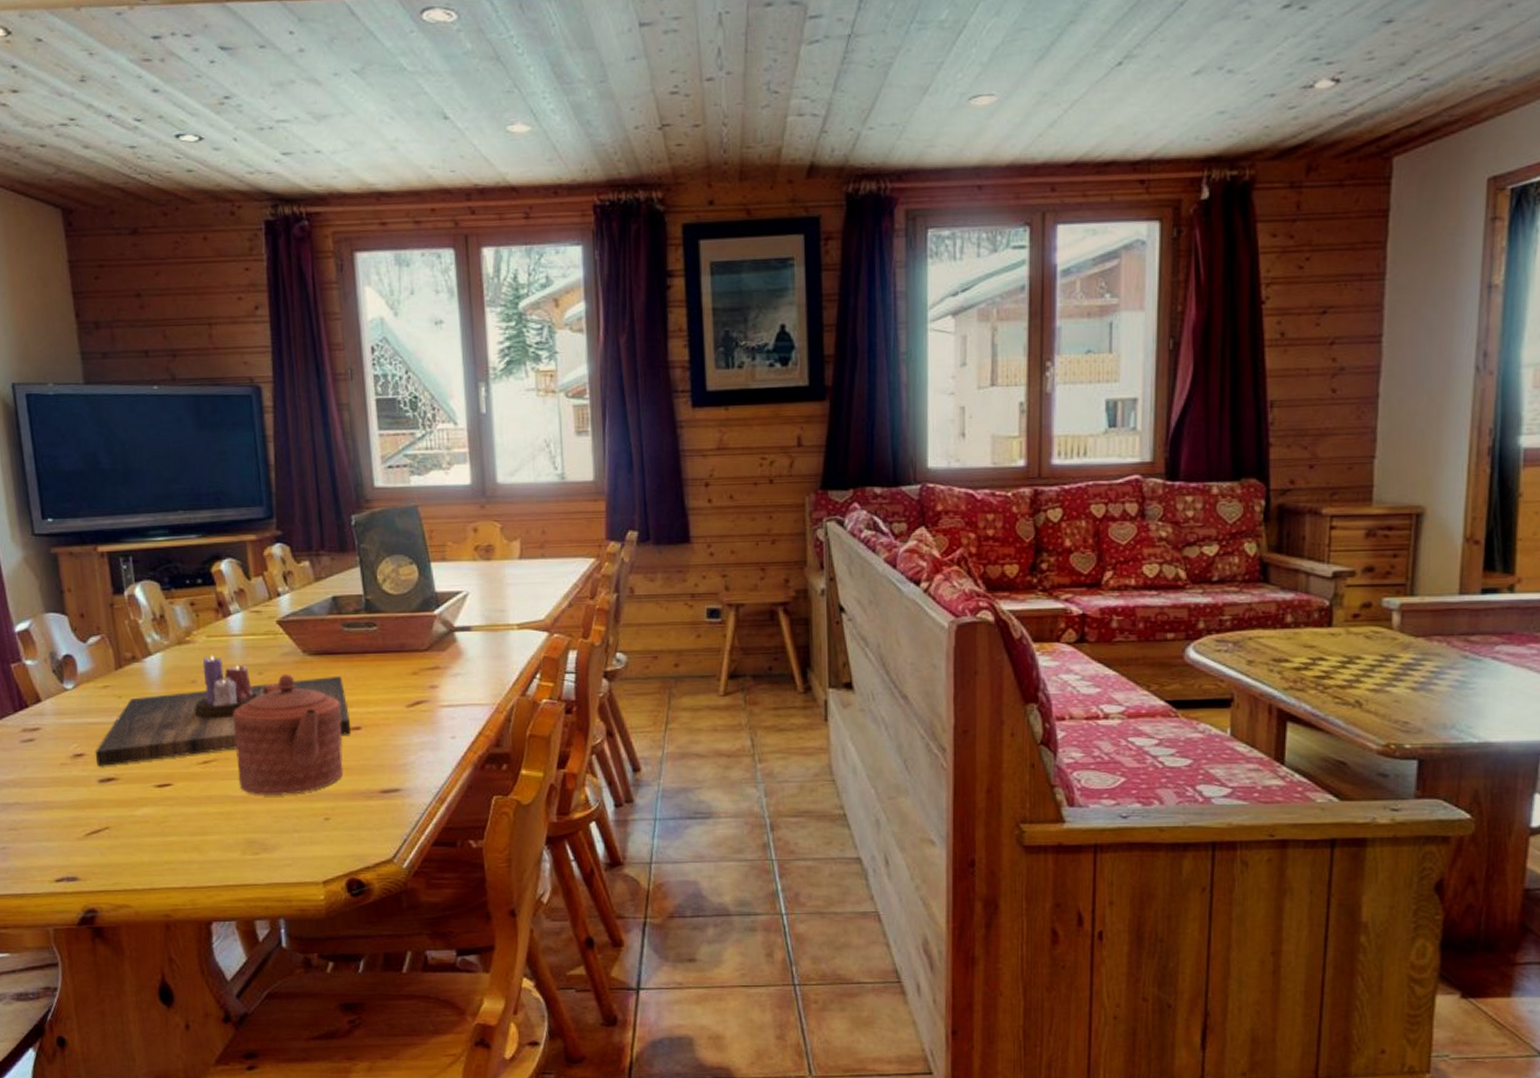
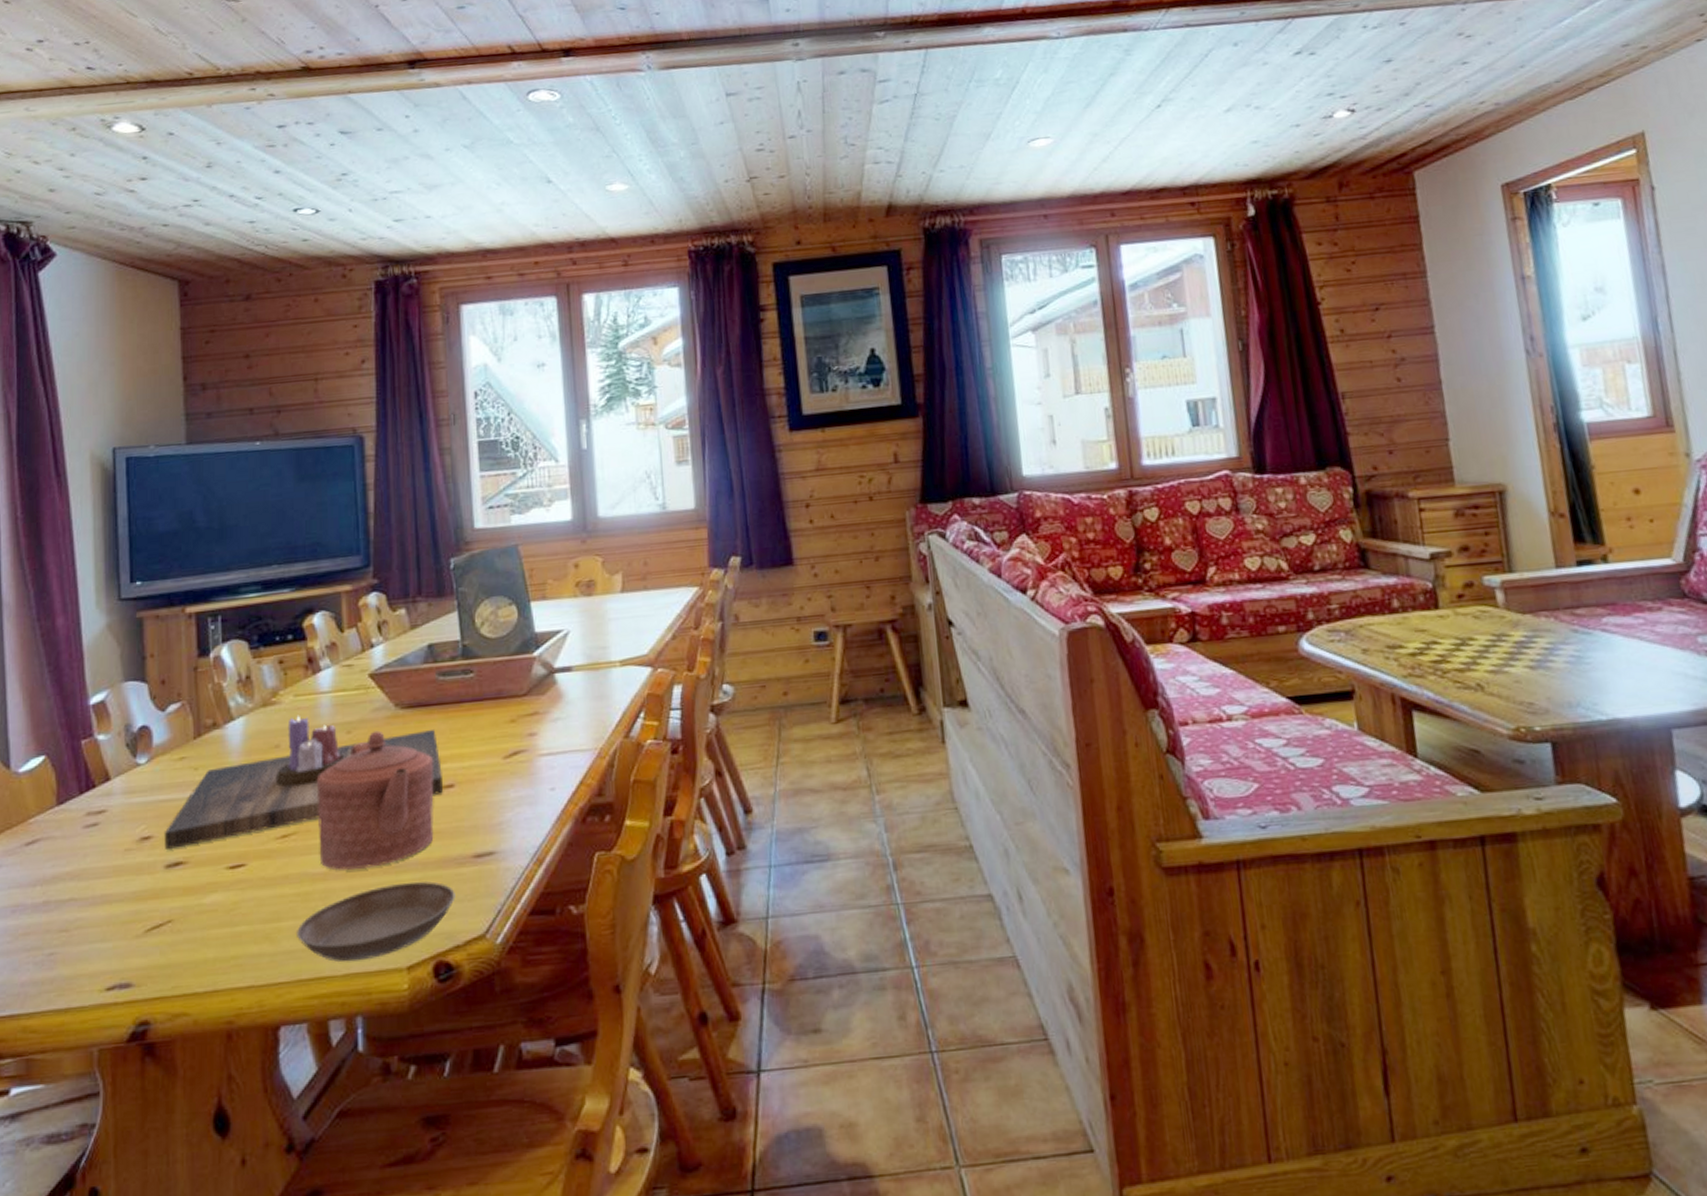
saucer: none [222,811,365,874] -> present [297,881,455,962]

